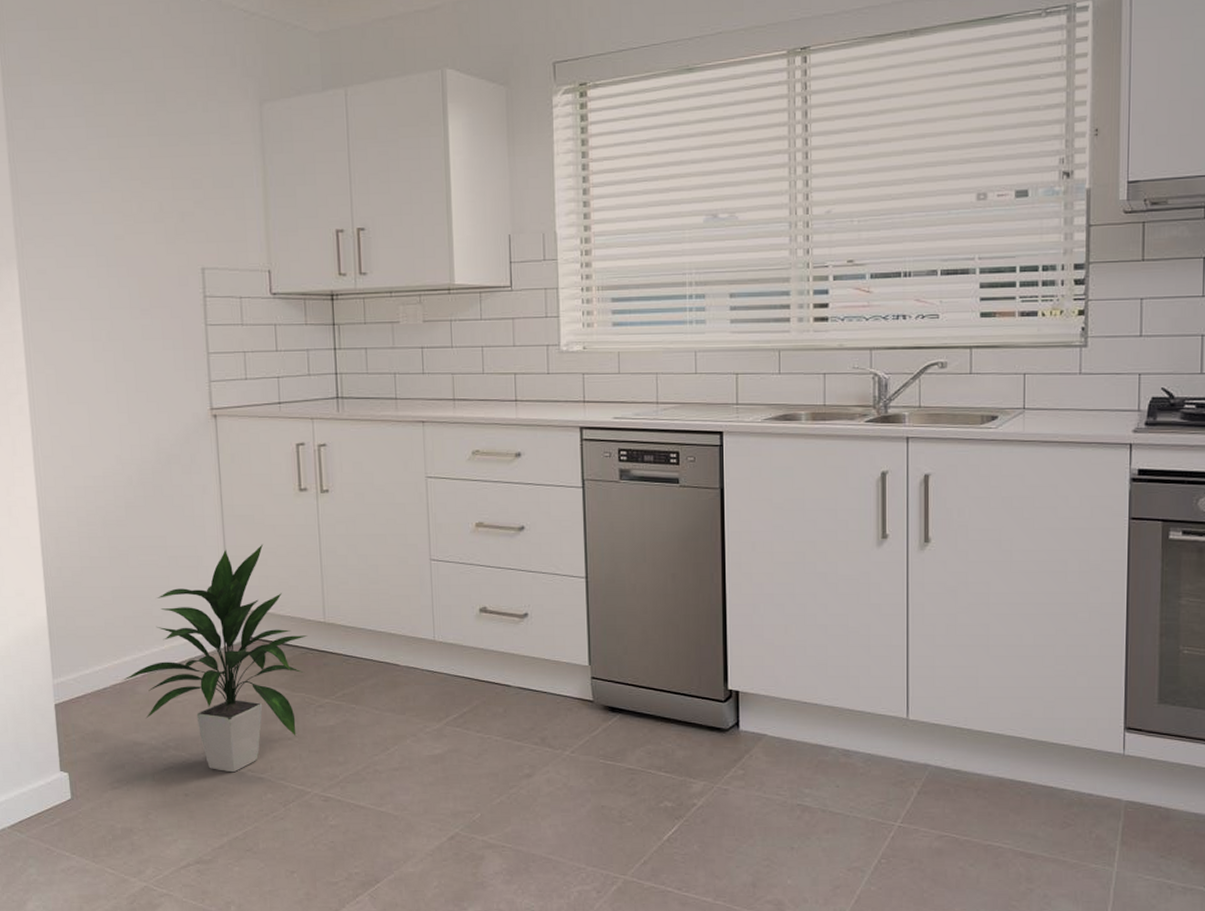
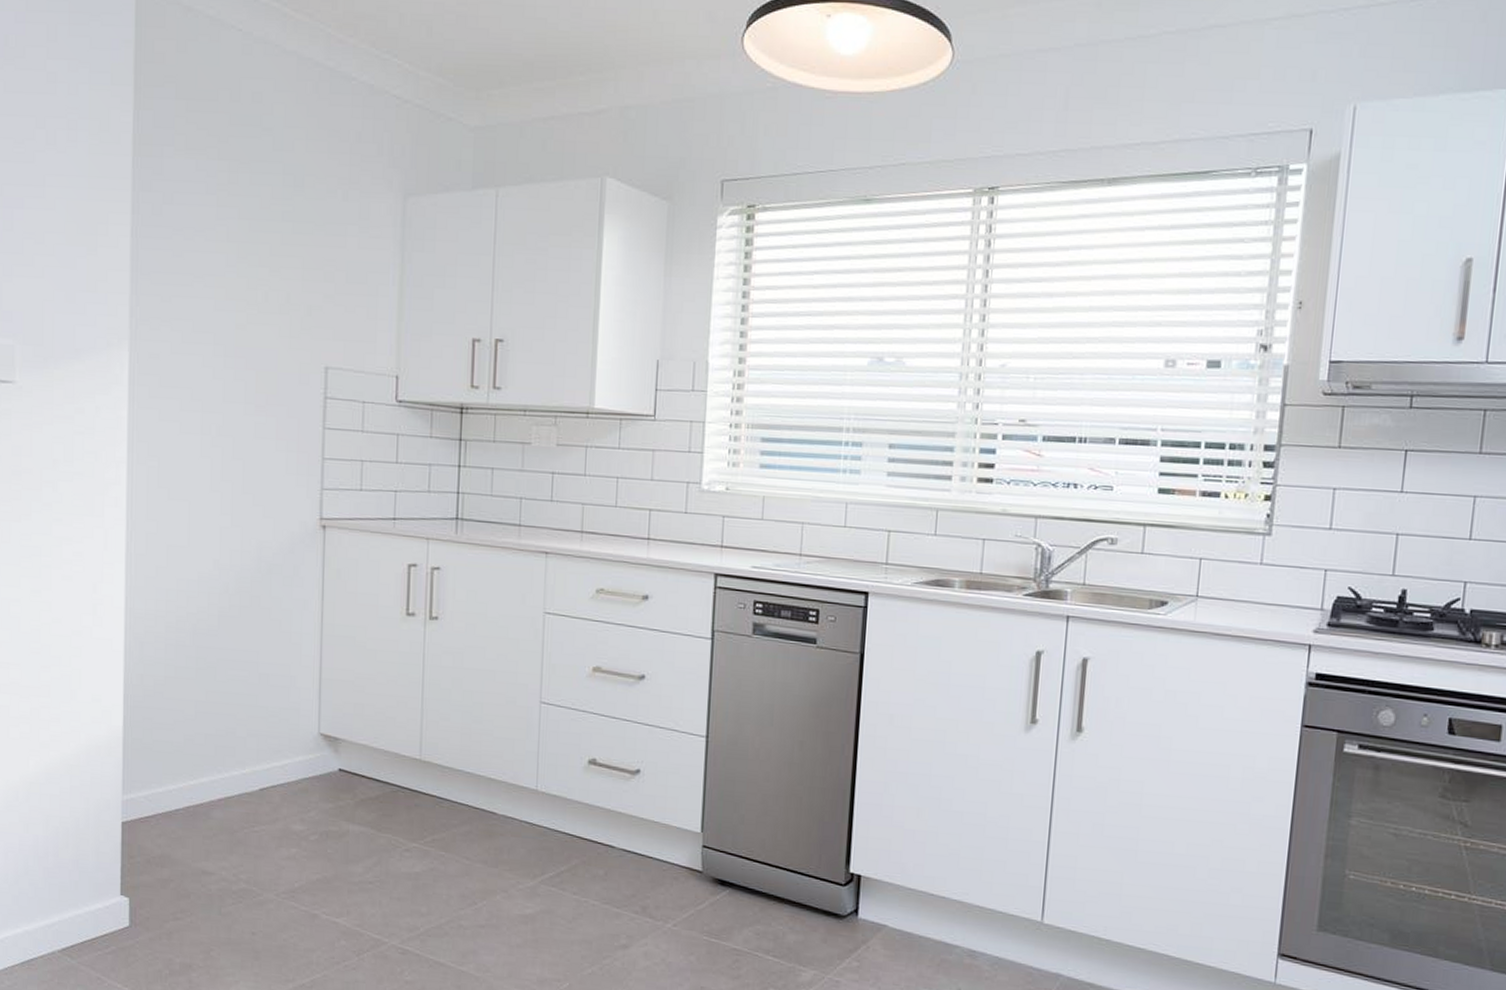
indoor plant: present [121,544,308,773] -> none [195,669,401,914]

